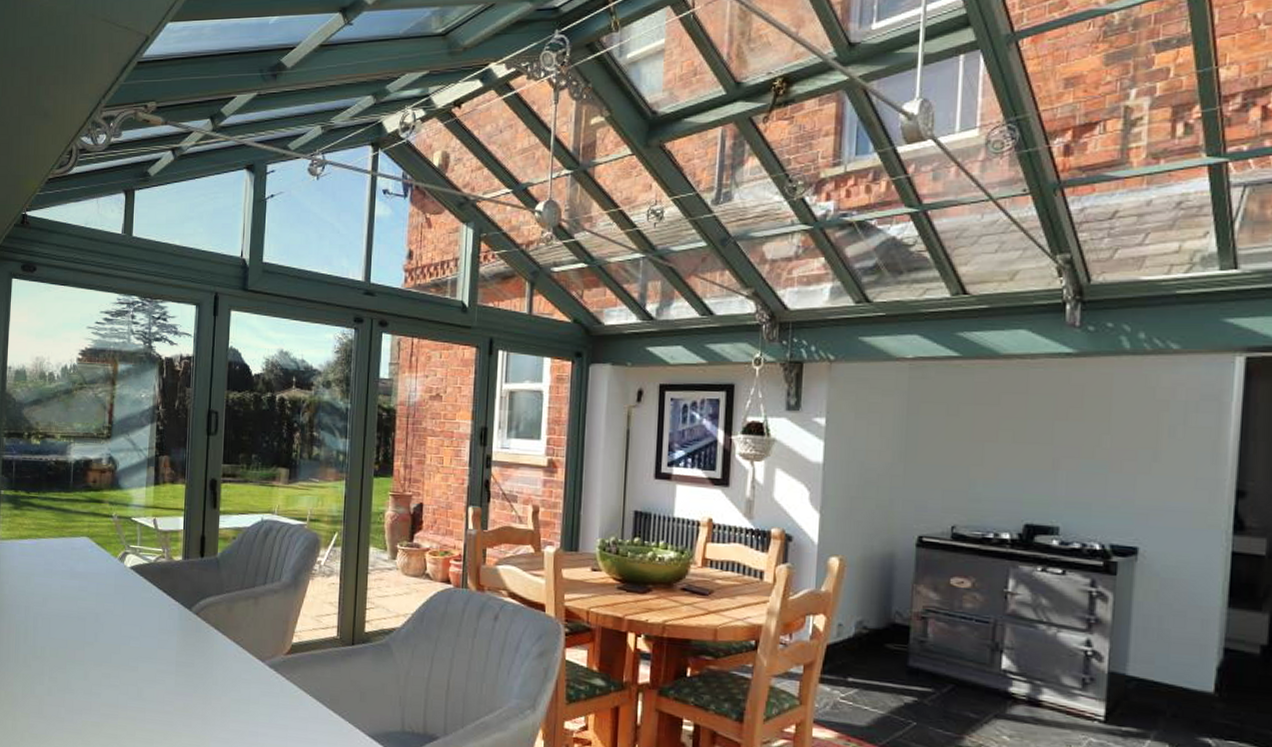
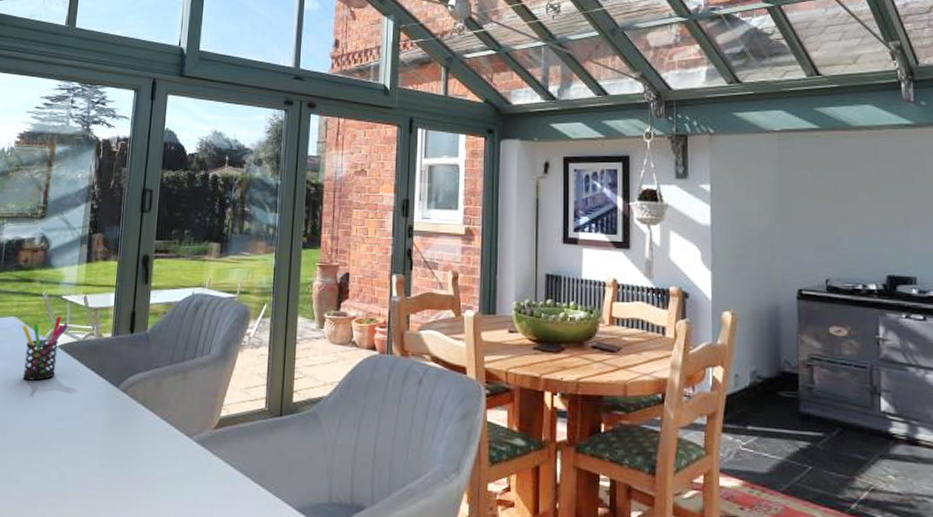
pen holder: none [94,538,140,600] -> present [22,316,69,381]

